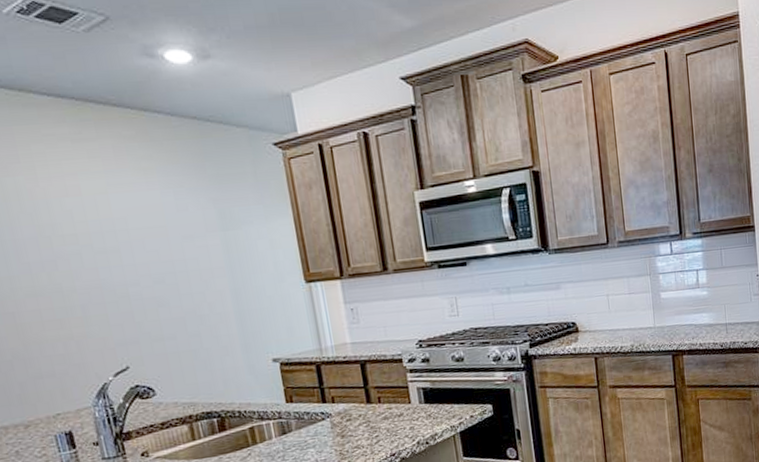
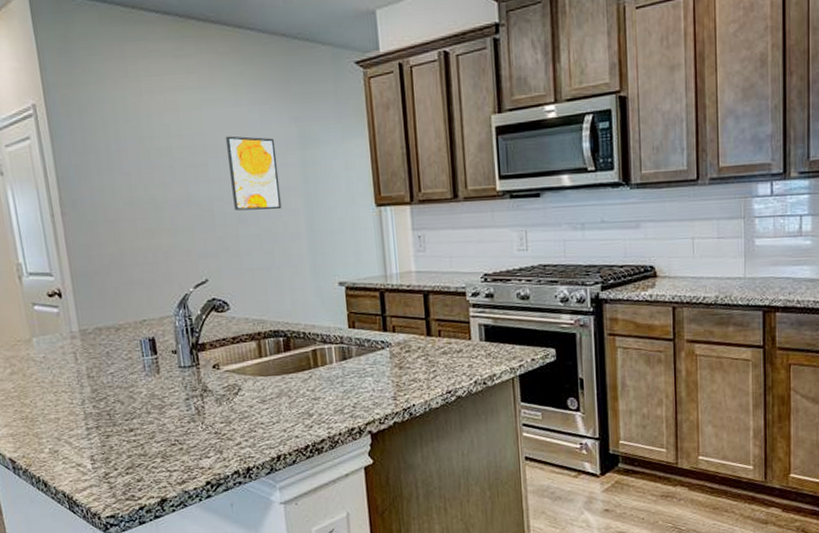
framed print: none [137,219,206,295] -> present [225,136,282,211]

